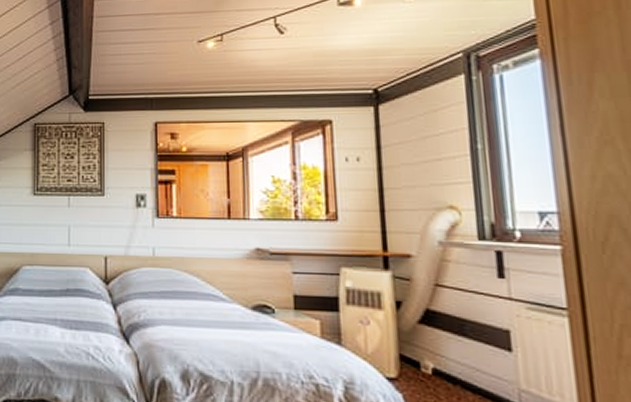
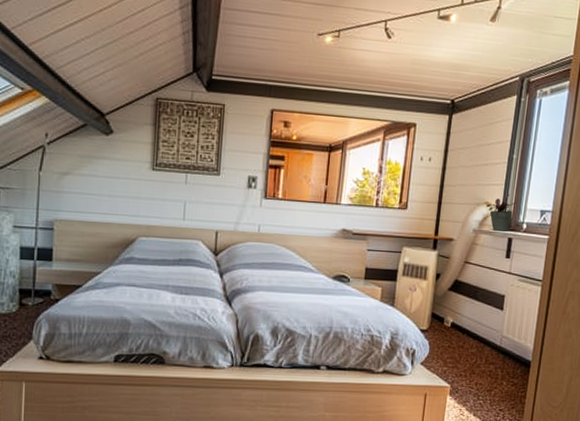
potted plant: none [452,194,499,244] -> present [486,194,518,232]

